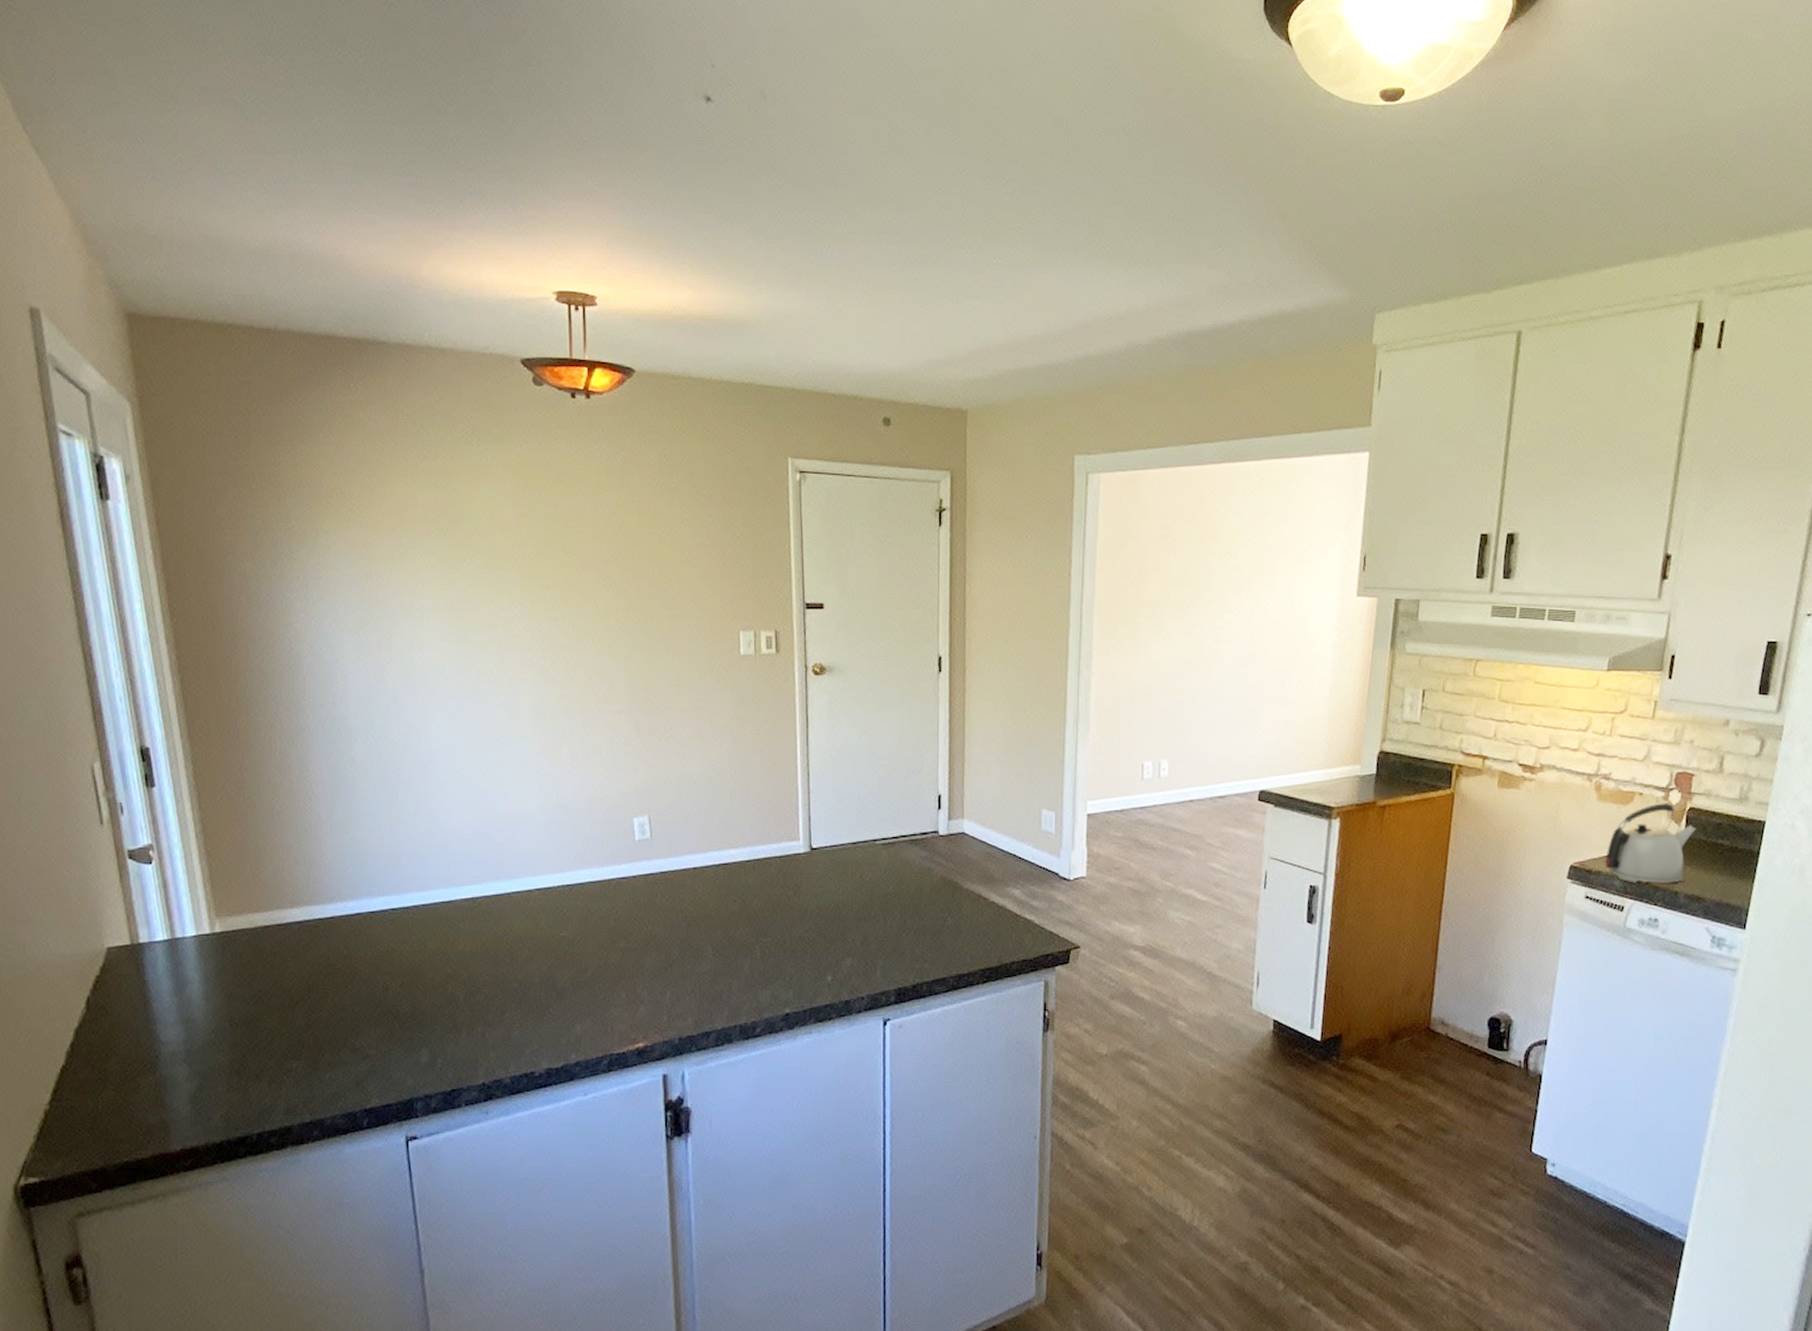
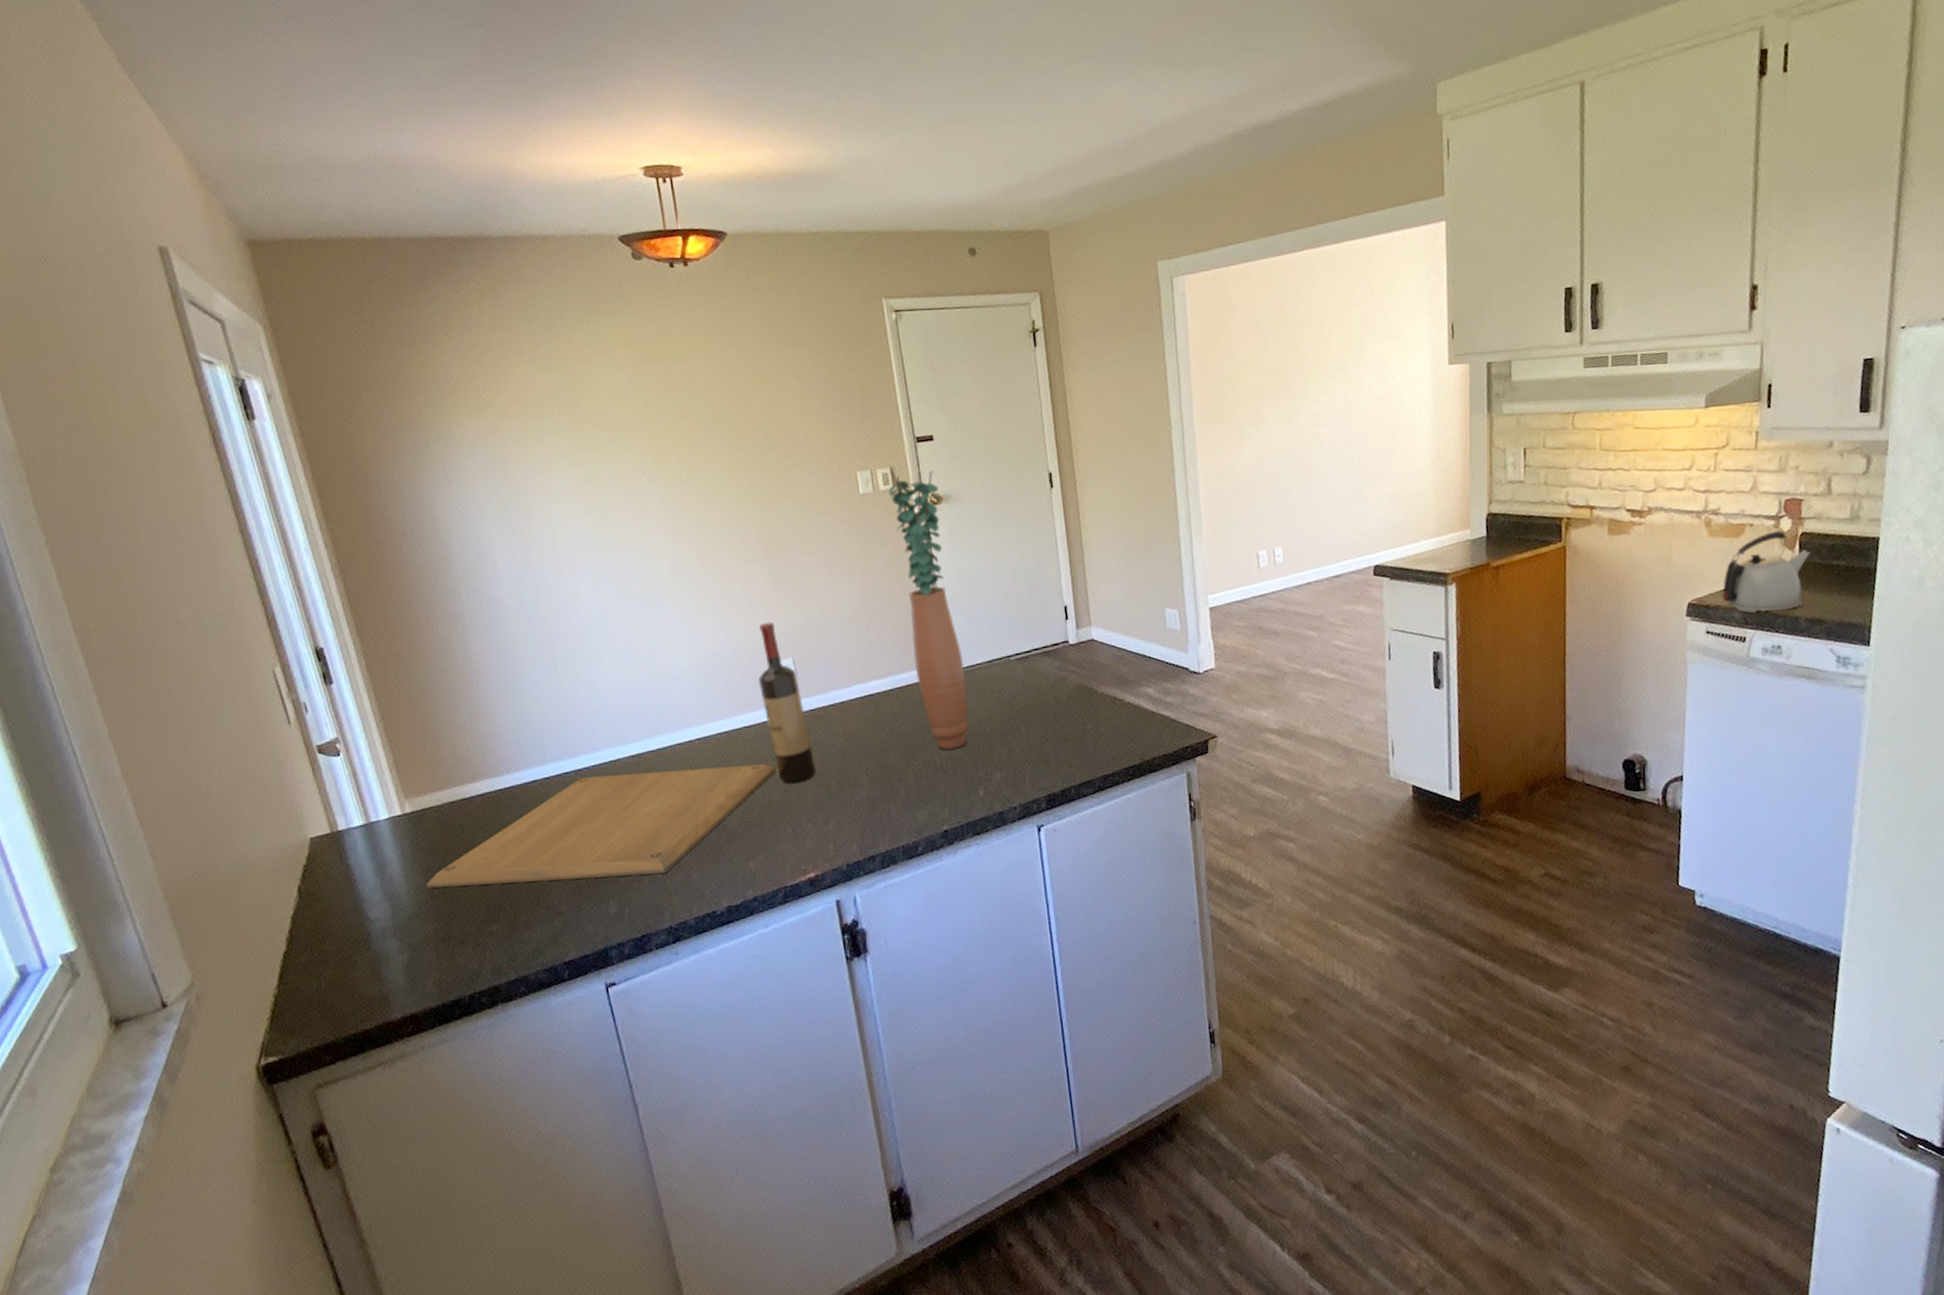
chopping board: none [227,915,617,1027] -> present [427,764,776,889]
wine bottle: none [610,775,659,946] -> present [758,621,816,783]
vase: none [770,633,827,930] -> present [888,469,969,750]

